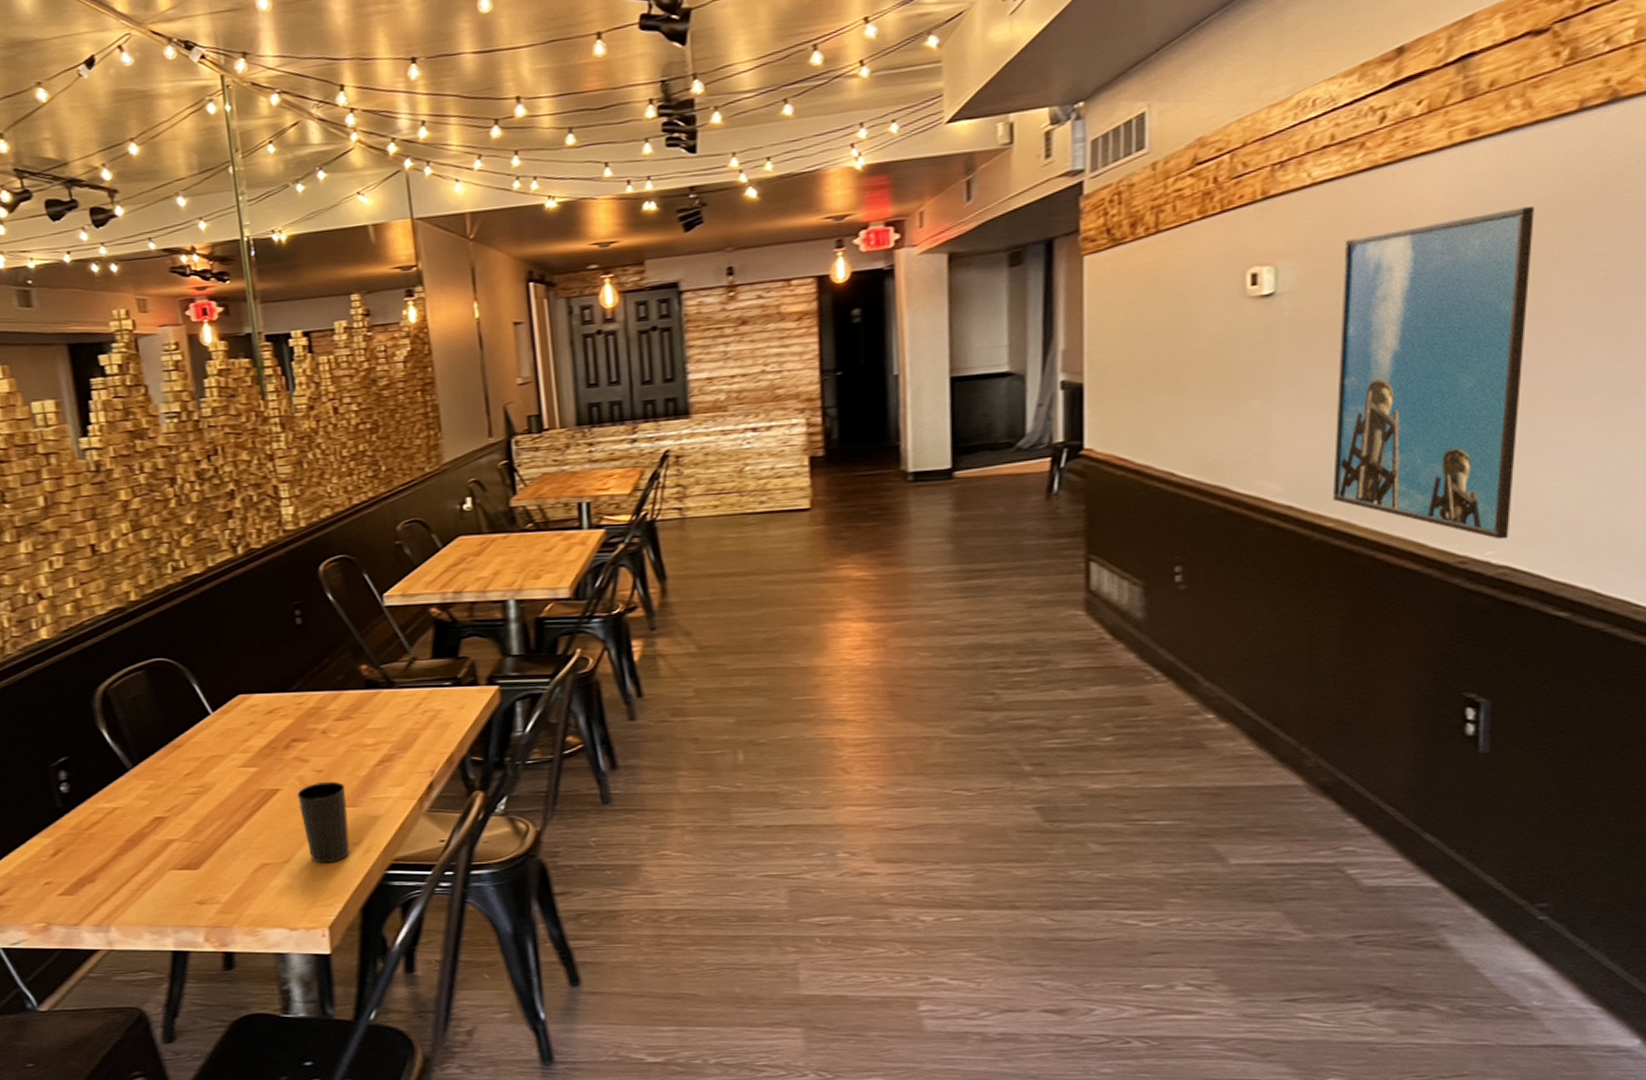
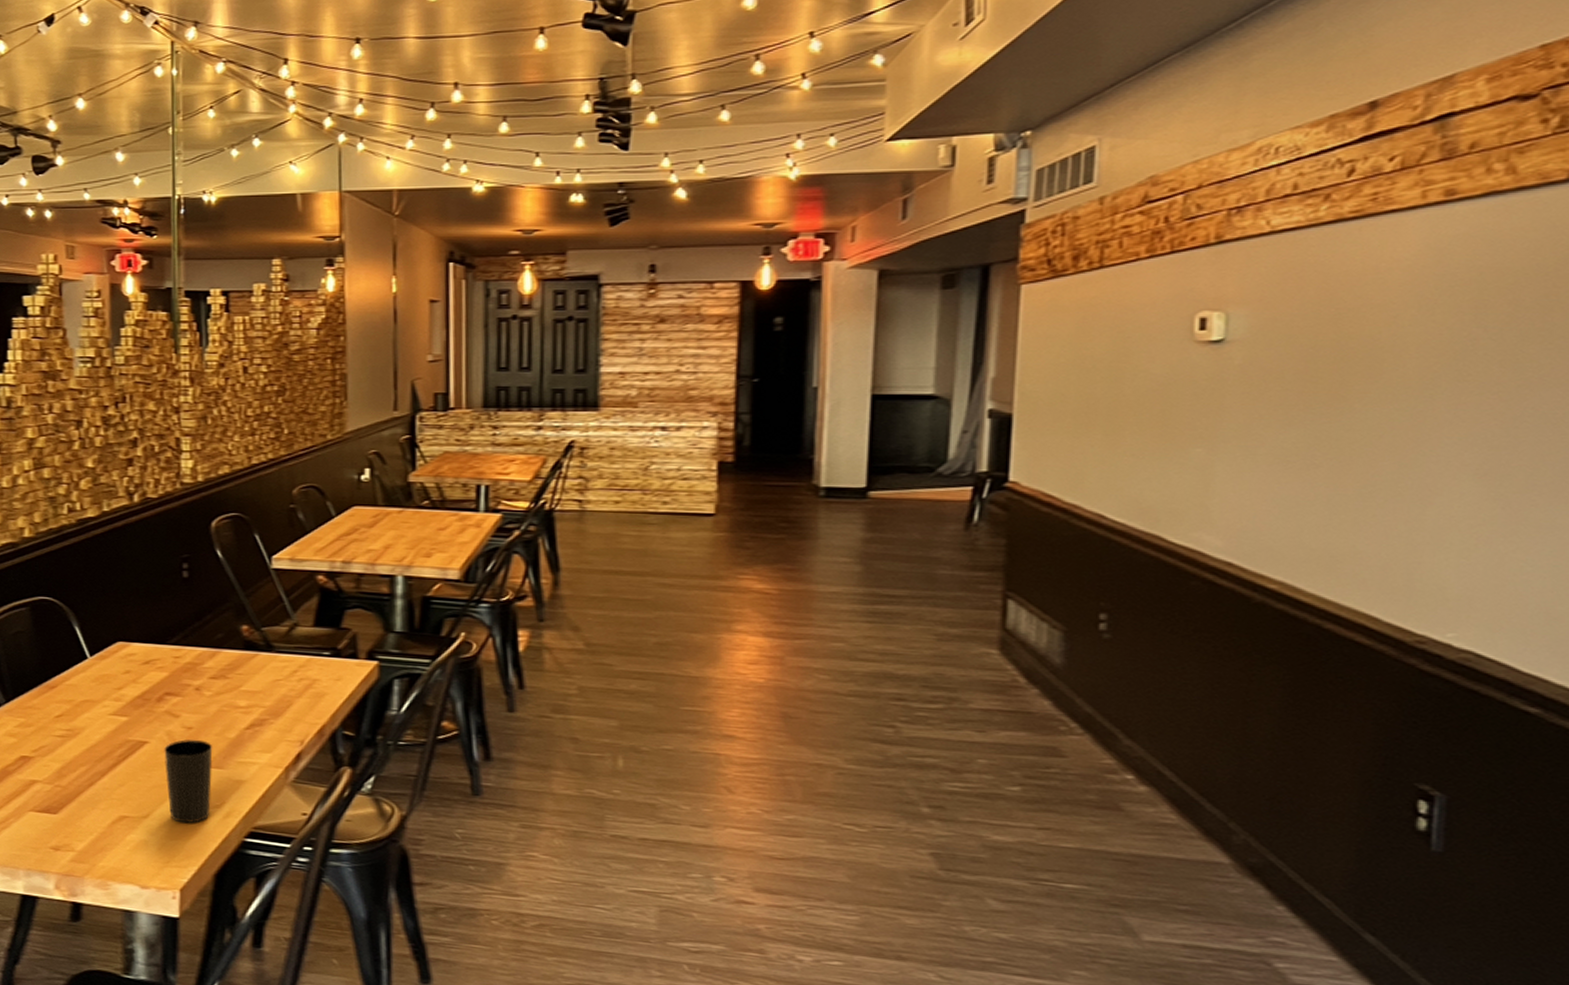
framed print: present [1333,205,1534,540] -> none [1278,273,1515,622]

